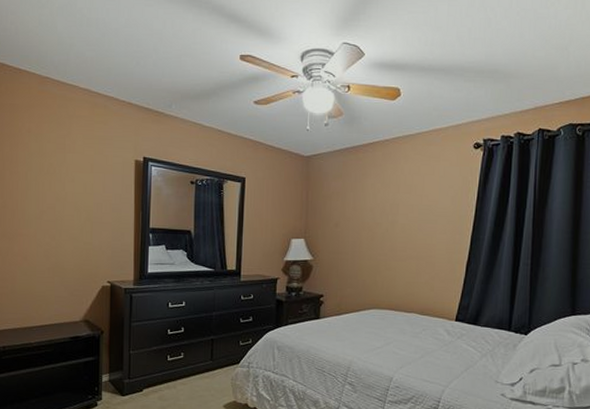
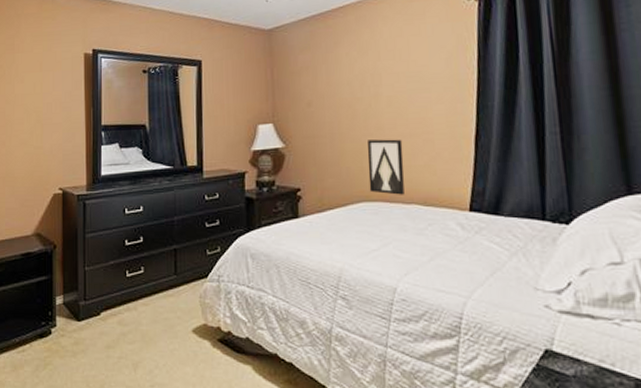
wall art: none [379,259,410,305] -> present [367,139,405,195]

